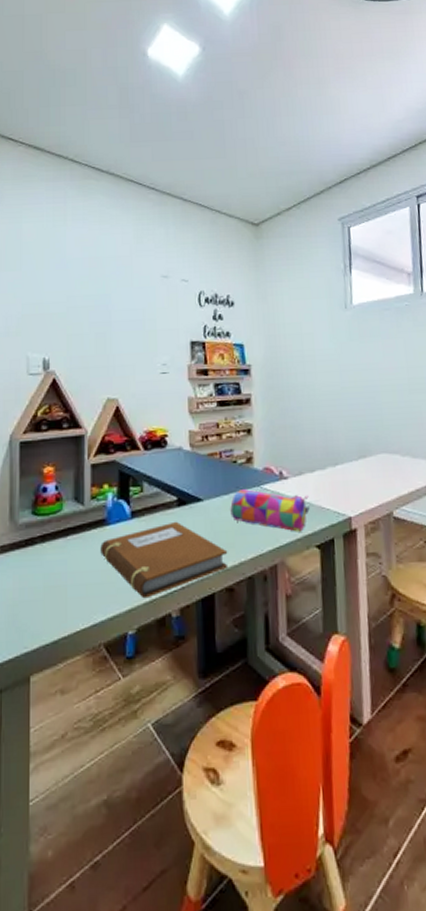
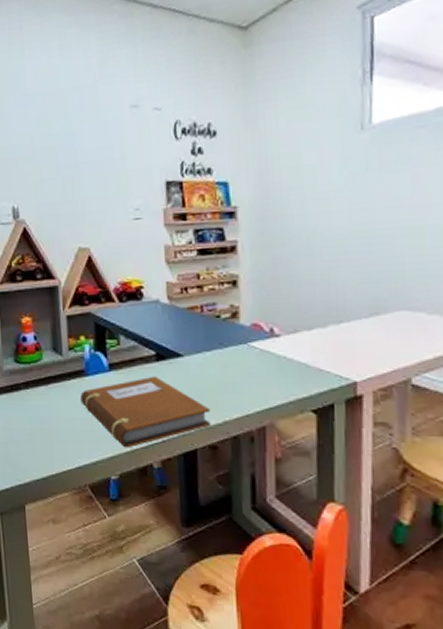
pencil case: present [230,489,310,532] -> none [213,346,306,395]

